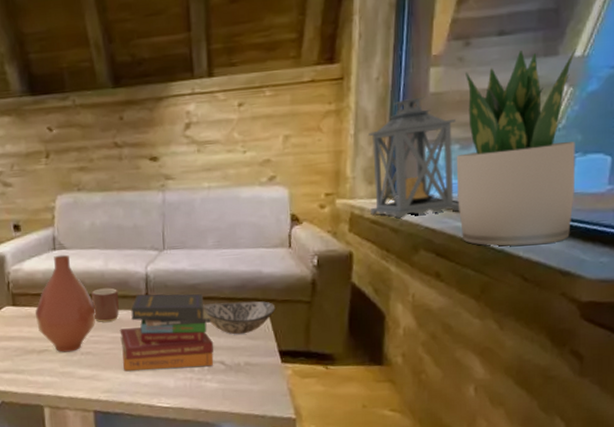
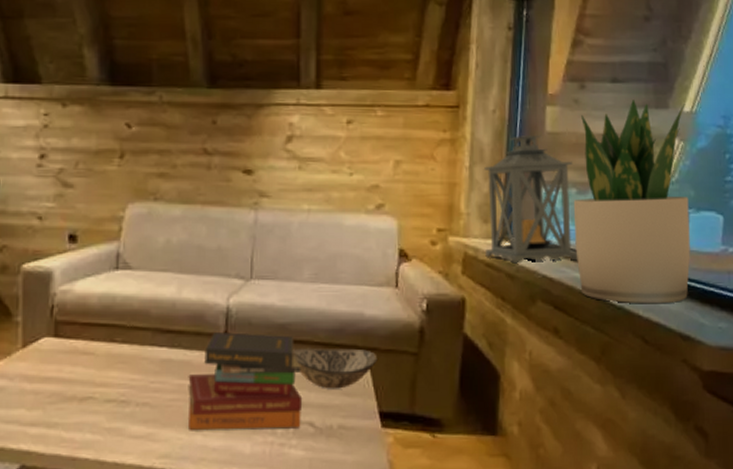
vase: present [35,254,97,352] -> none [83,276,162,402]
mug: present [91,287,120,322] -> none [156,321,192,365]

